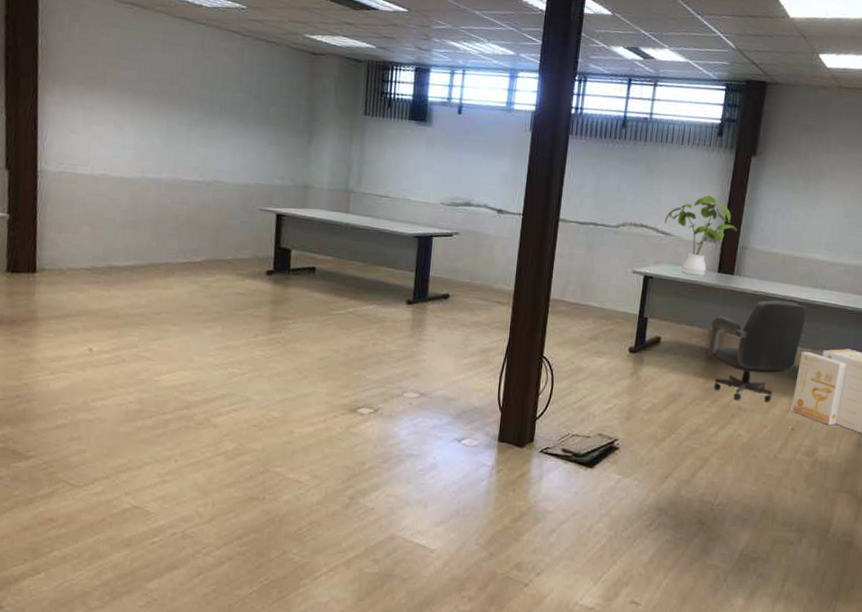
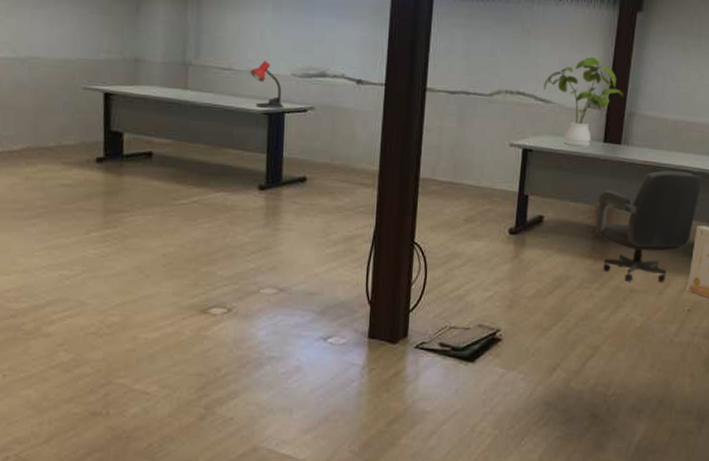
desk lamp: none [404,190,433,233] -> present [250,61,284,109]

